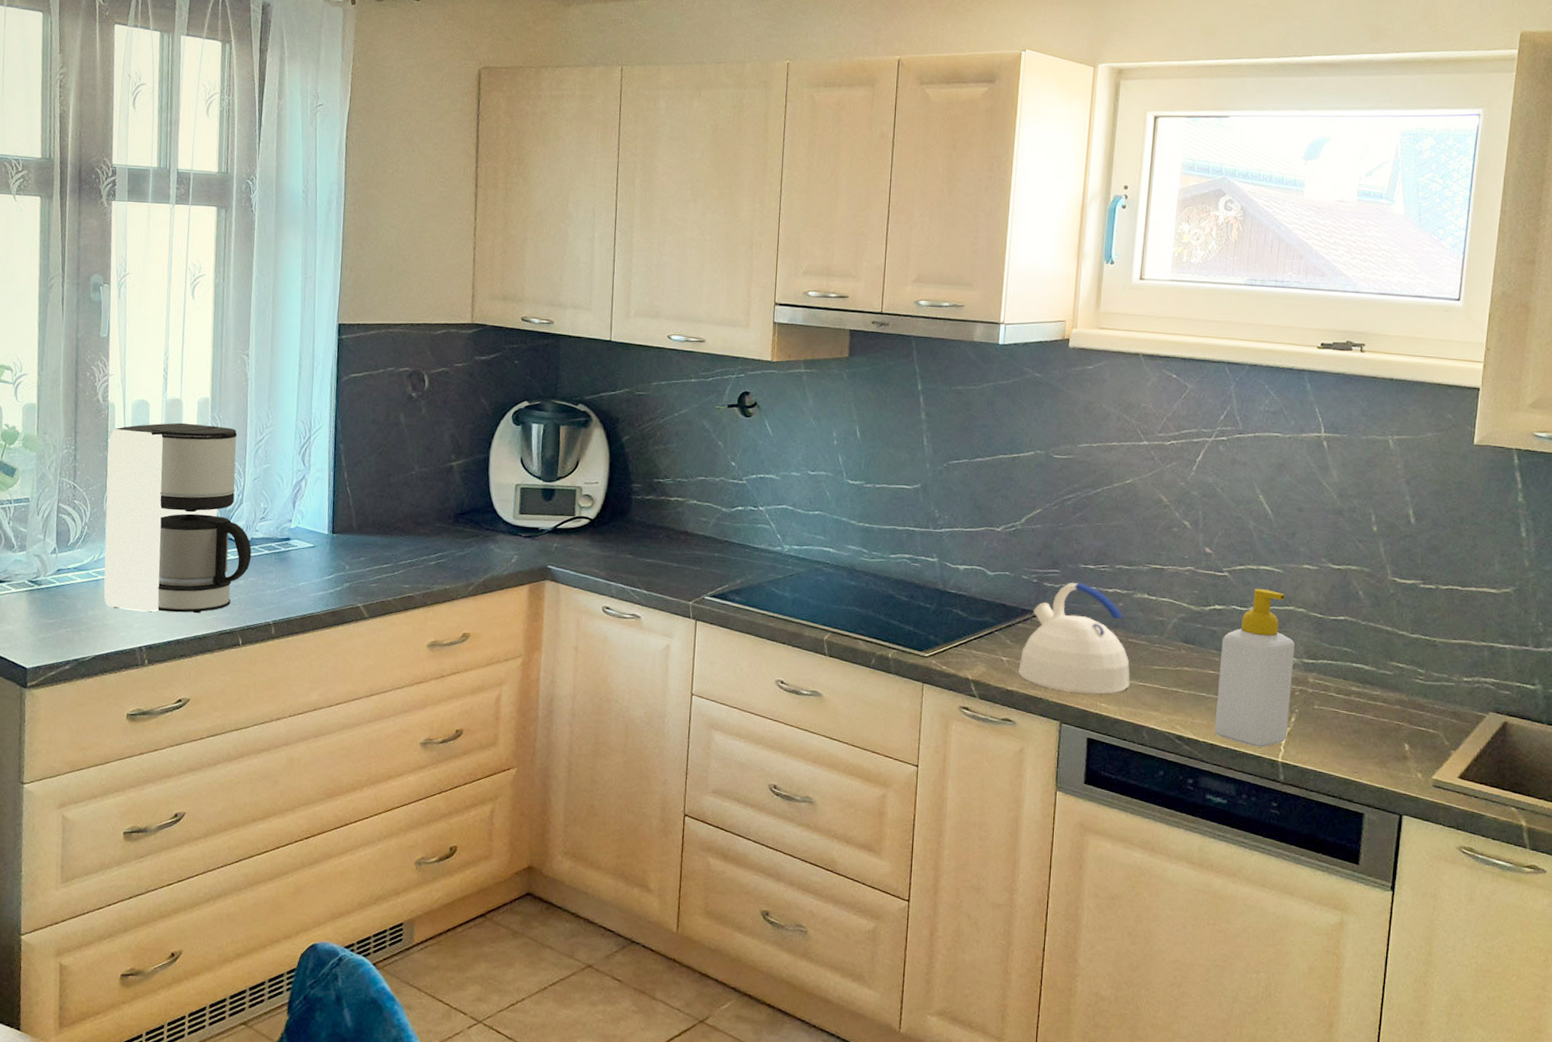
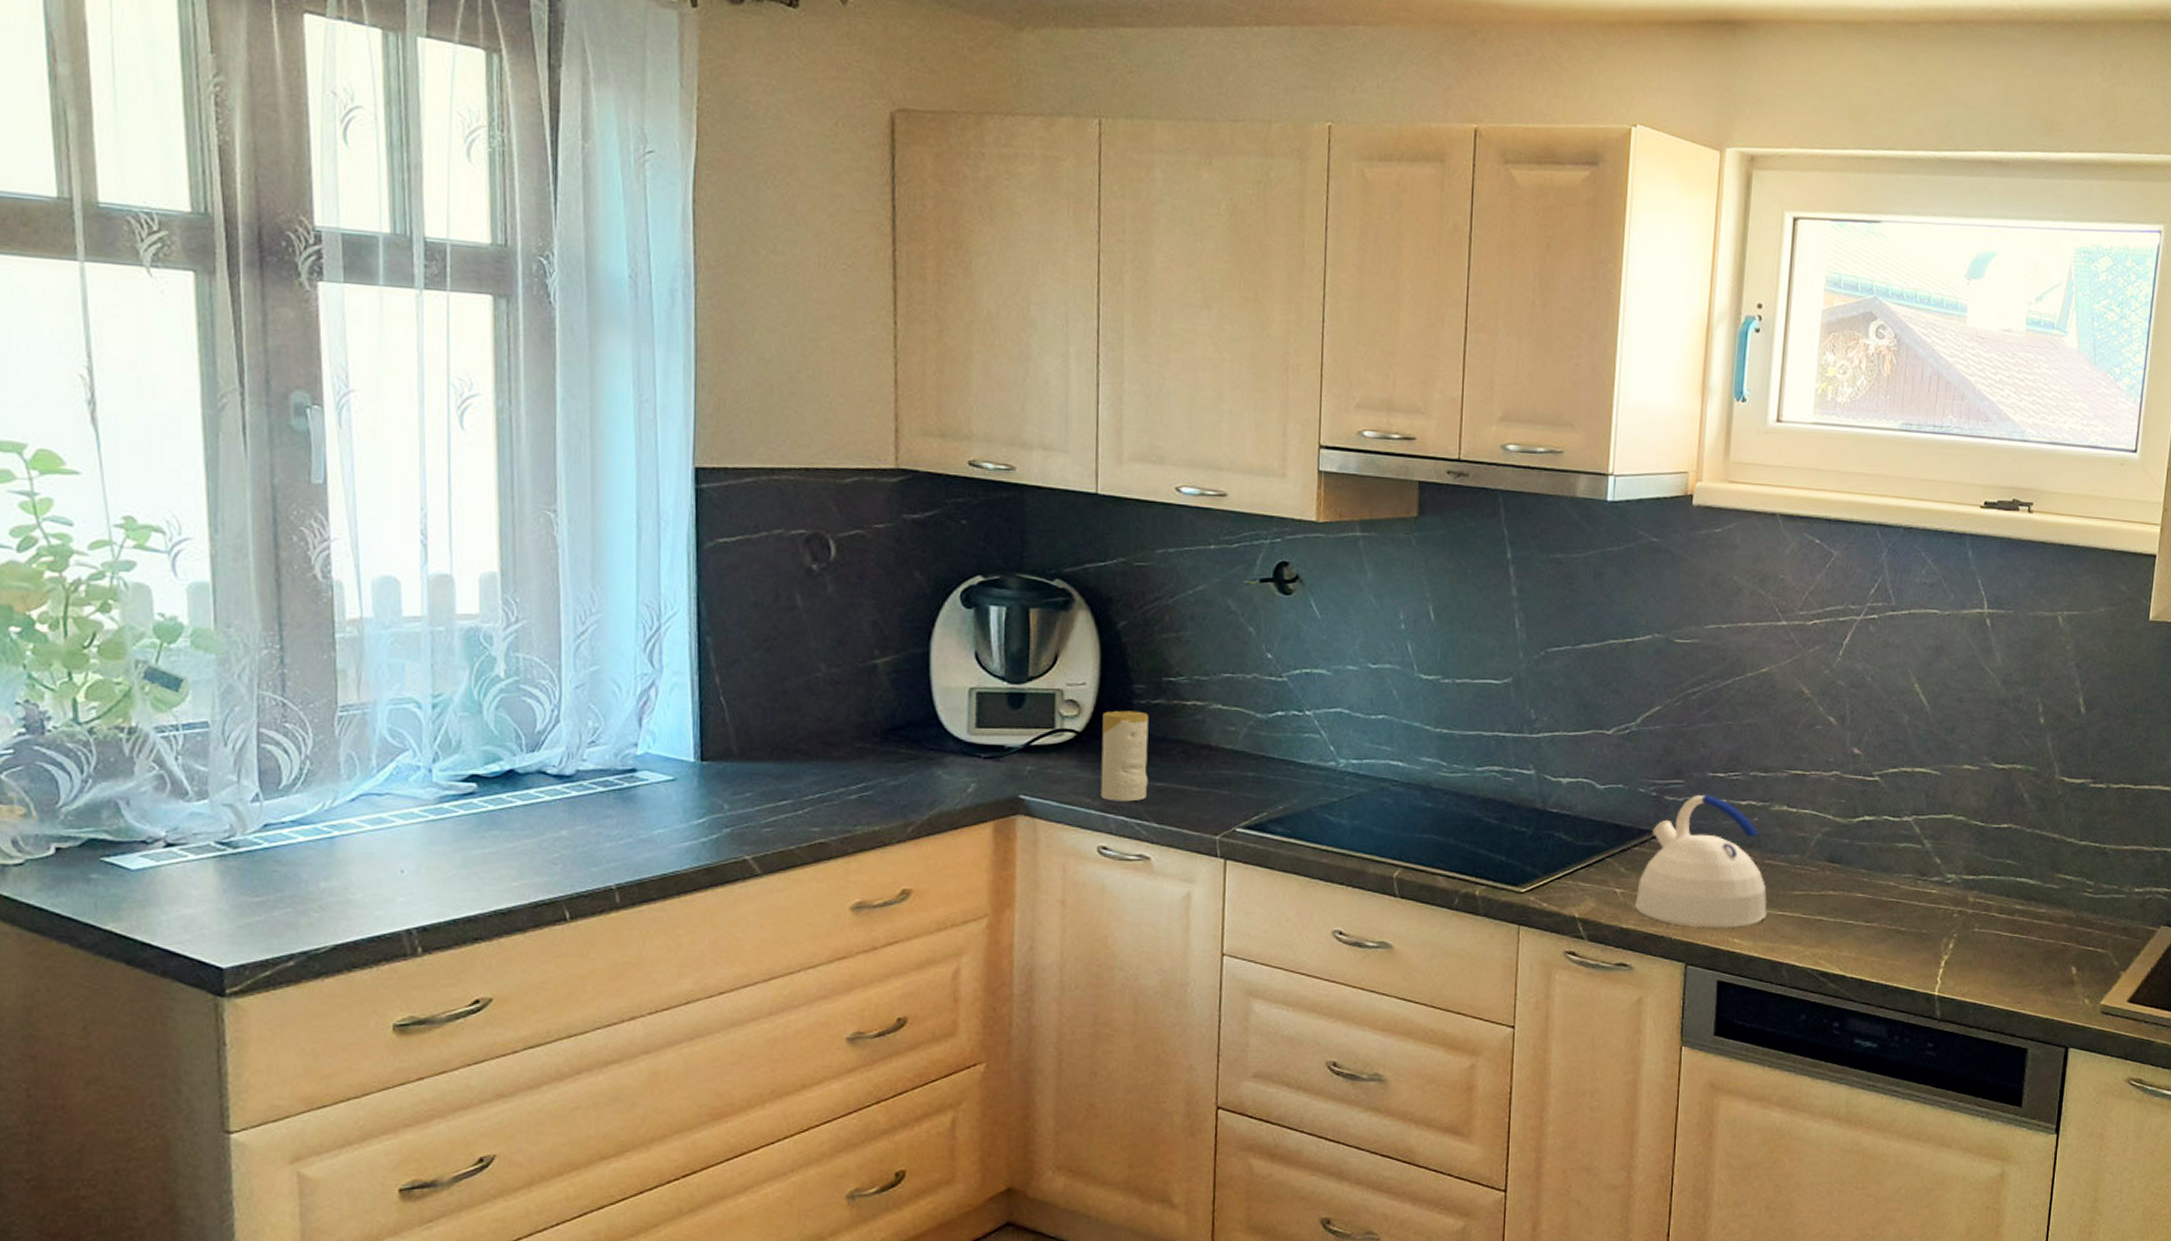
coffee maker: present [103,422,252,614] -> none [336,608,578,880]
candle: none [606,503,643,573] -> present [1100,710,1149,802]
soap bottle: present [1214,588,1295,748] -> none [1863,794,1954,980]

